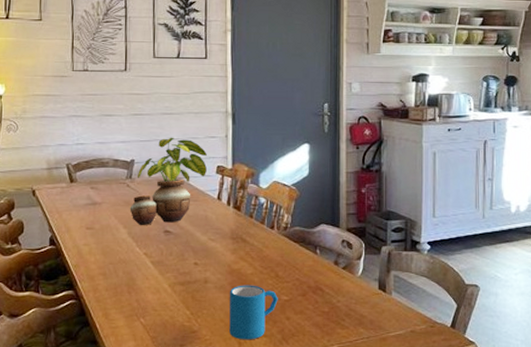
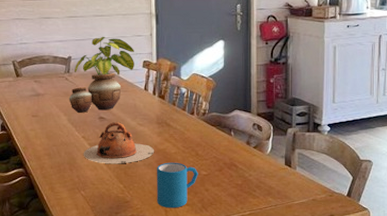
teapot: none [145,235,228,287] -> present [84,121,155,164]

